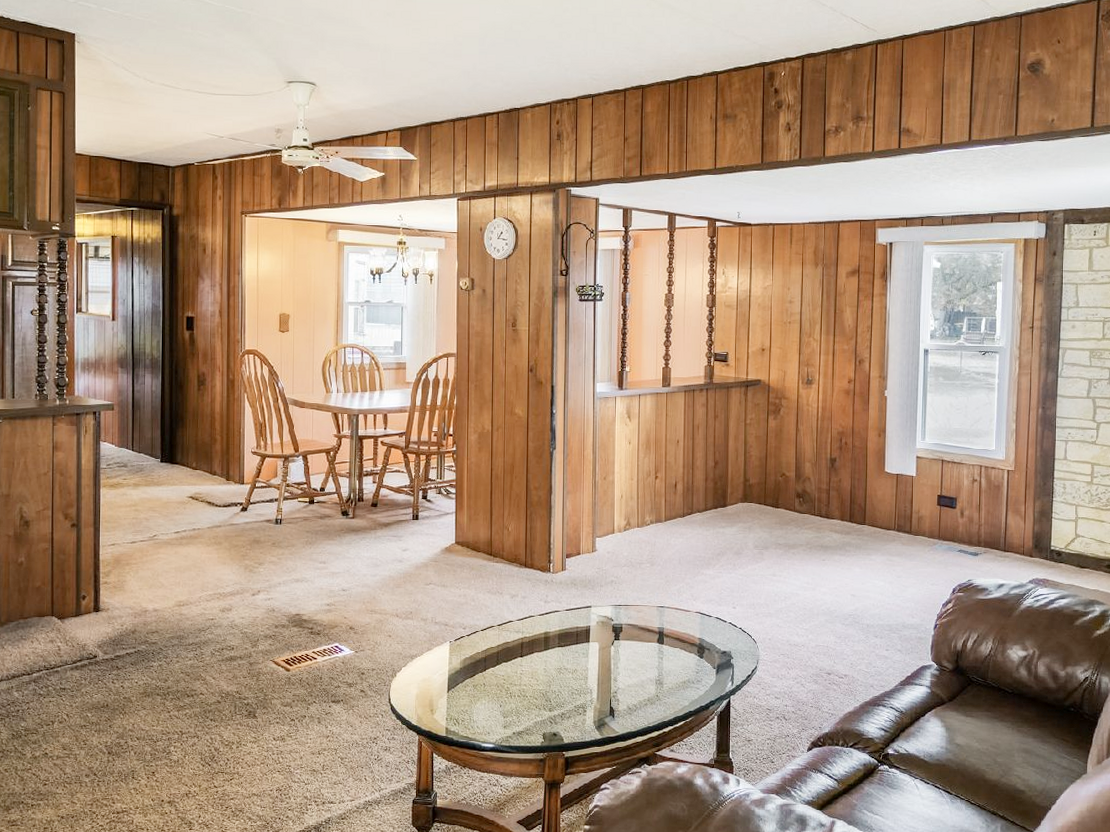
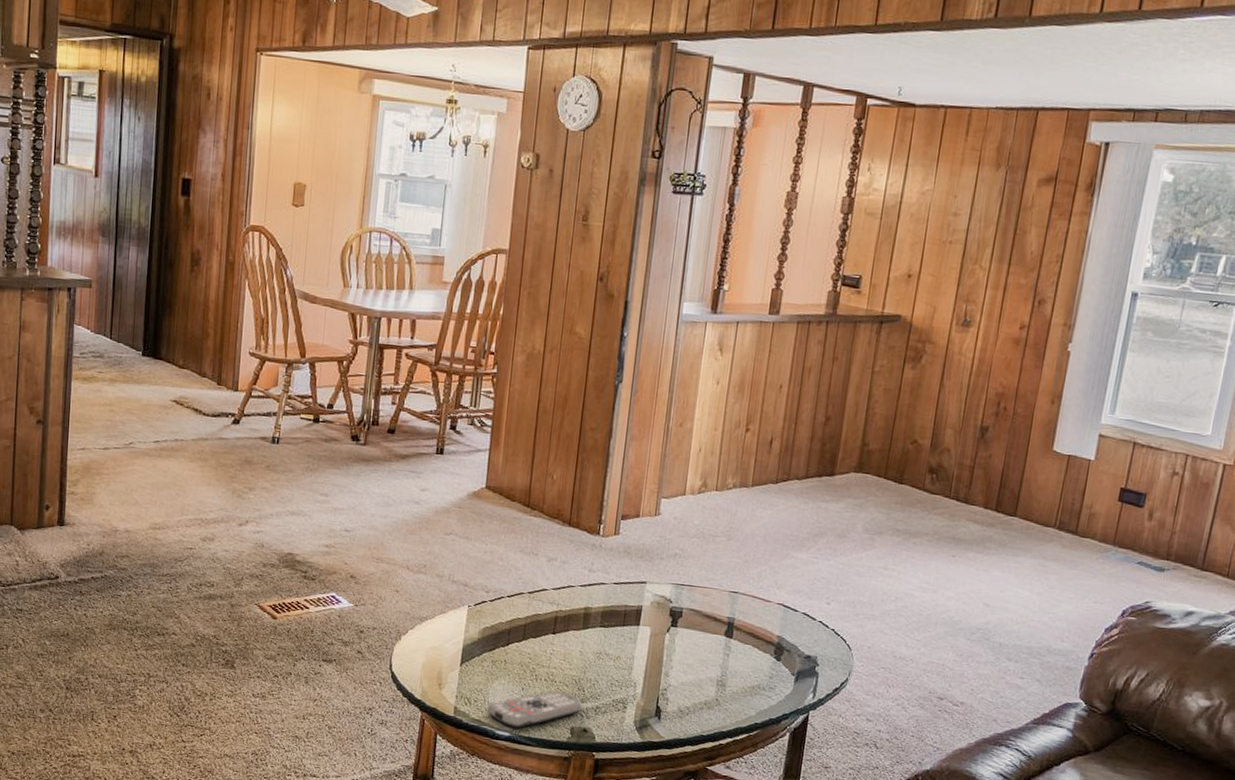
remote control: none [473,705,550,739] -> present [487,691,582,728]

